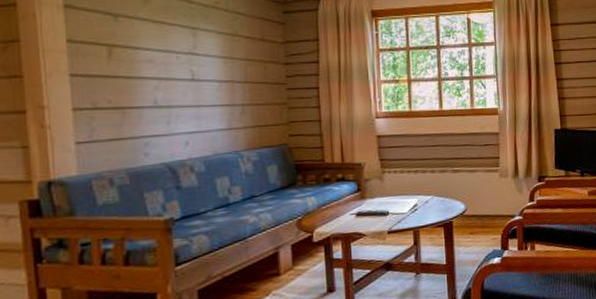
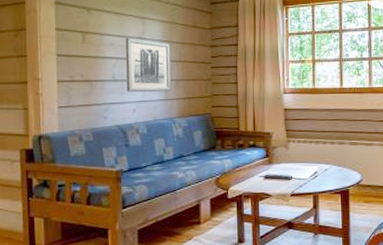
wall art: none [171,53,235,121] -> present [126,38,171,92]

